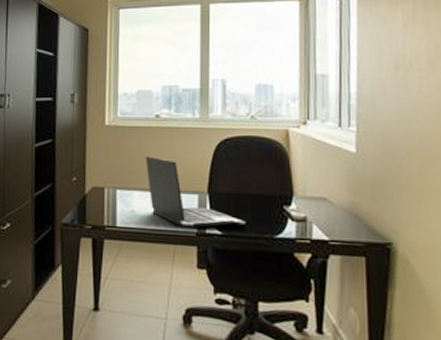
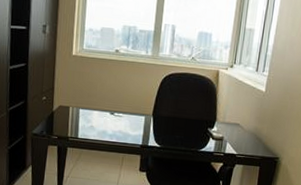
laptop: present [145,156,246,229] -> none [104,83,179,142]

